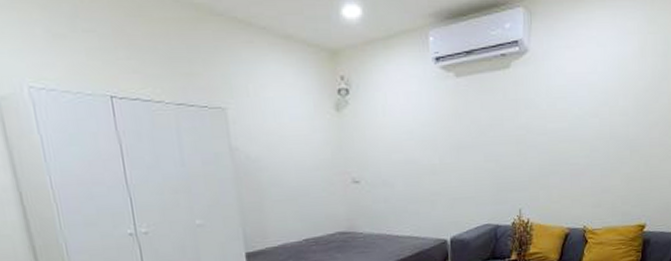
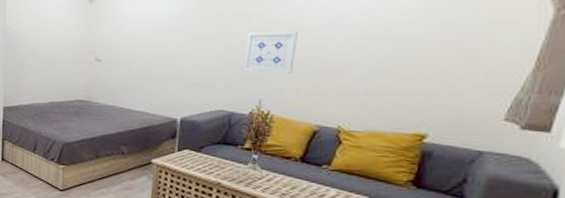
wall art: none [502,136,546,181] -> present [243,31,298,73]

